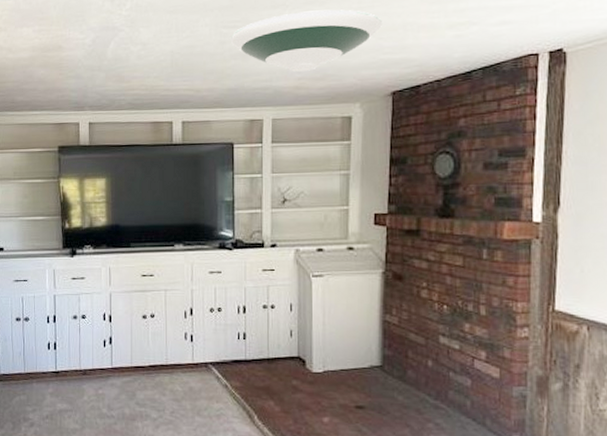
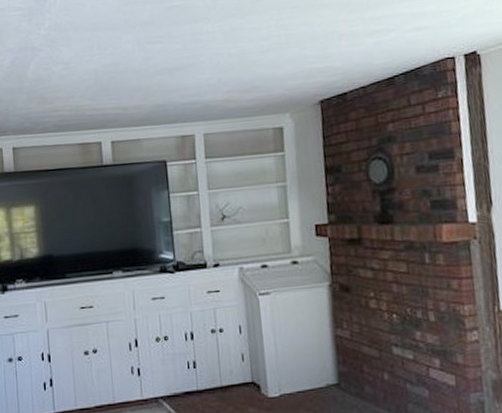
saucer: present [230,9,382,72] -> none [154,21,304,85]

